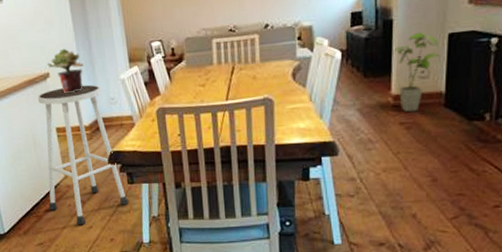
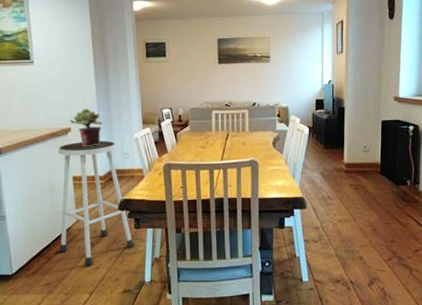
house plant: present [393,32,441,112] -> none [345,118,377,176]

